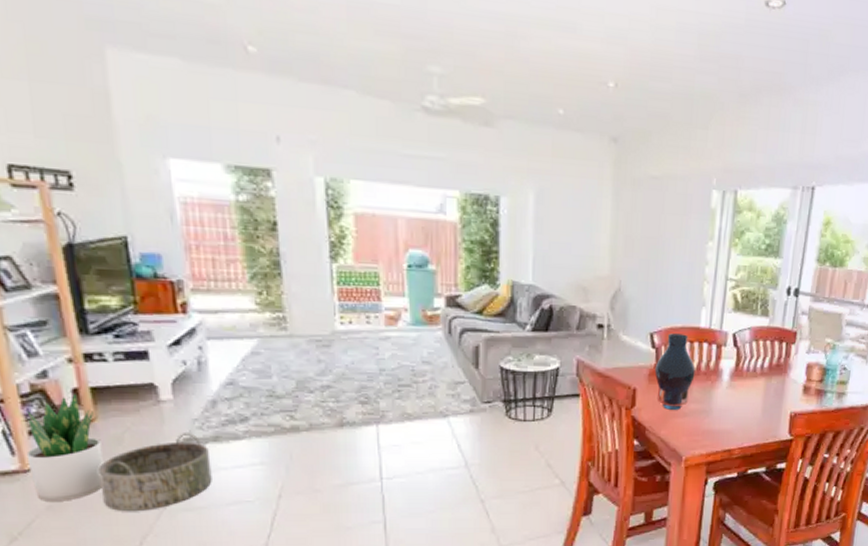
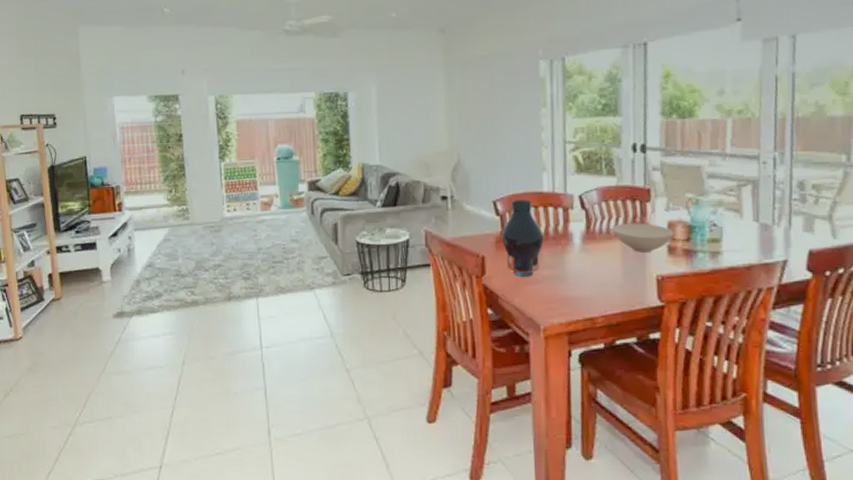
planter: present [26,394,105,503] -> none [18,278,66,365]
basket: present [98,433,212,511] -> none [61,308,136,373]
bowl: none [758,362,811,391] -> present [611,223,674,253]

